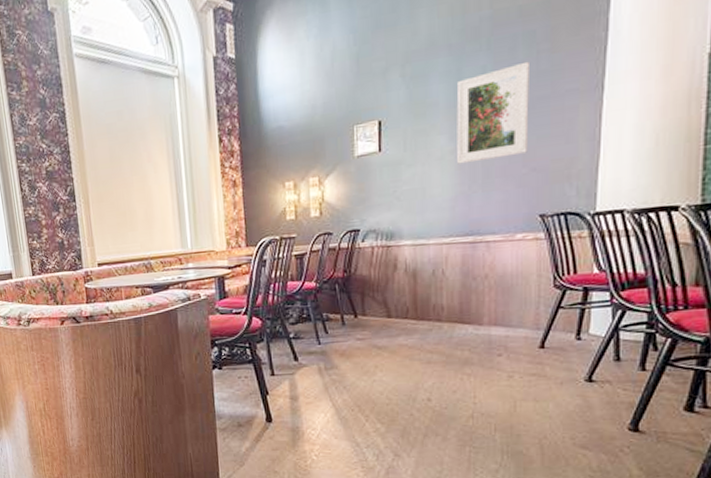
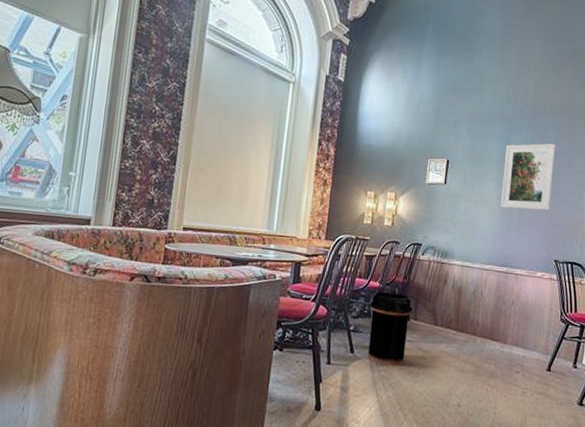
trash can: none [308,290,360,369] -> present [367,292,413,366]

